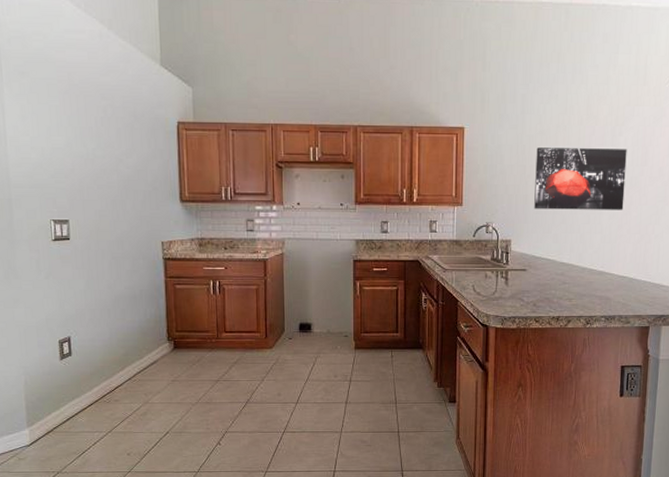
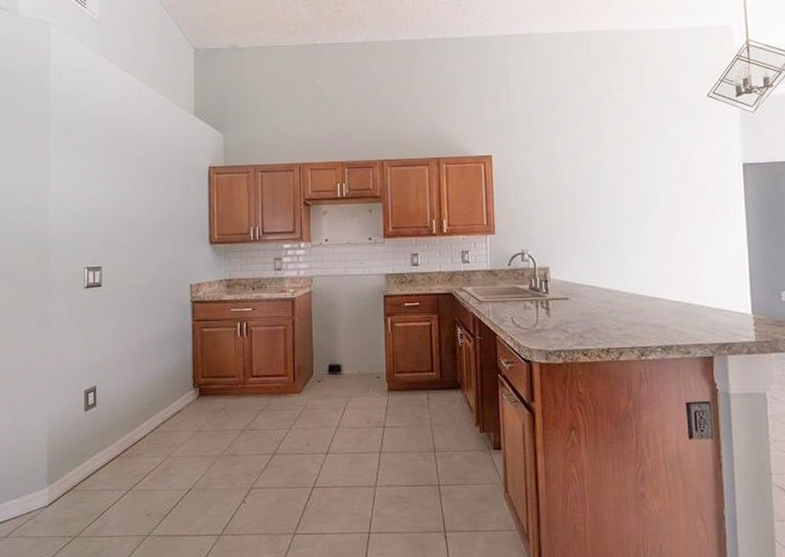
wall art: present [534,147,627,210] -> none [568,167,669,234]

